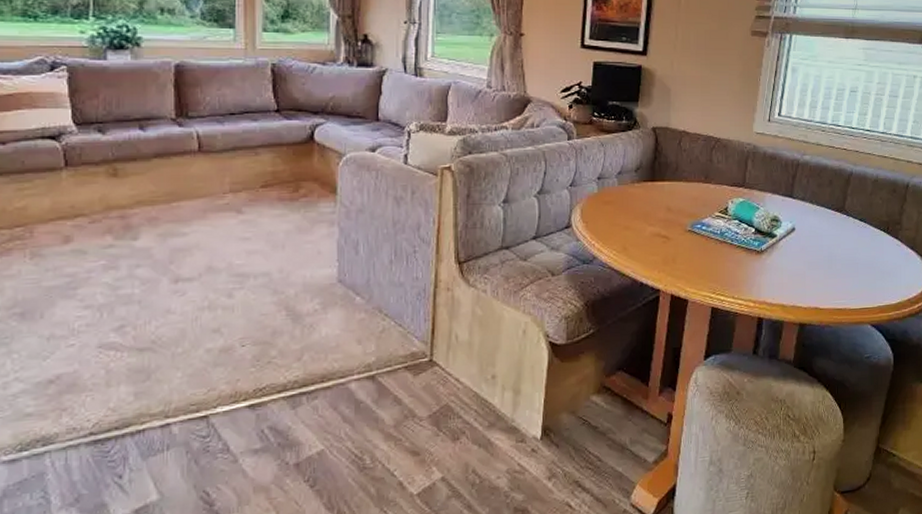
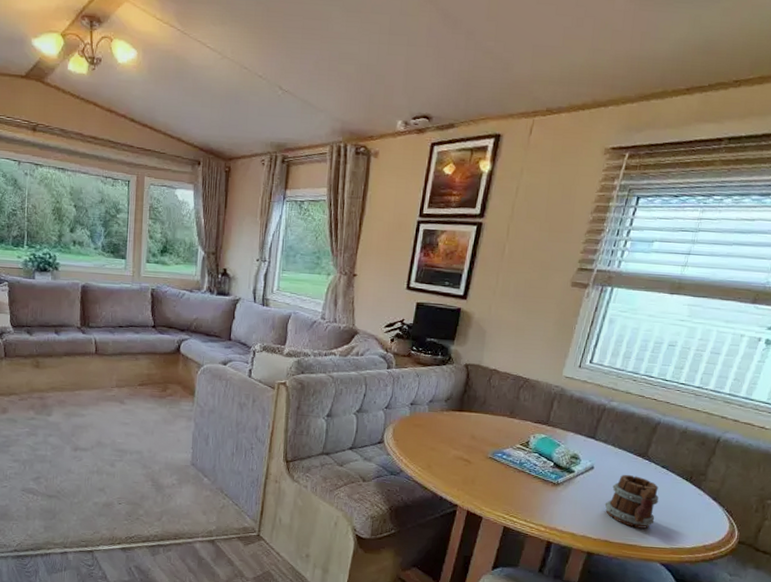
mug: none [810,232,862,290] -> present [604,474,659,529]

